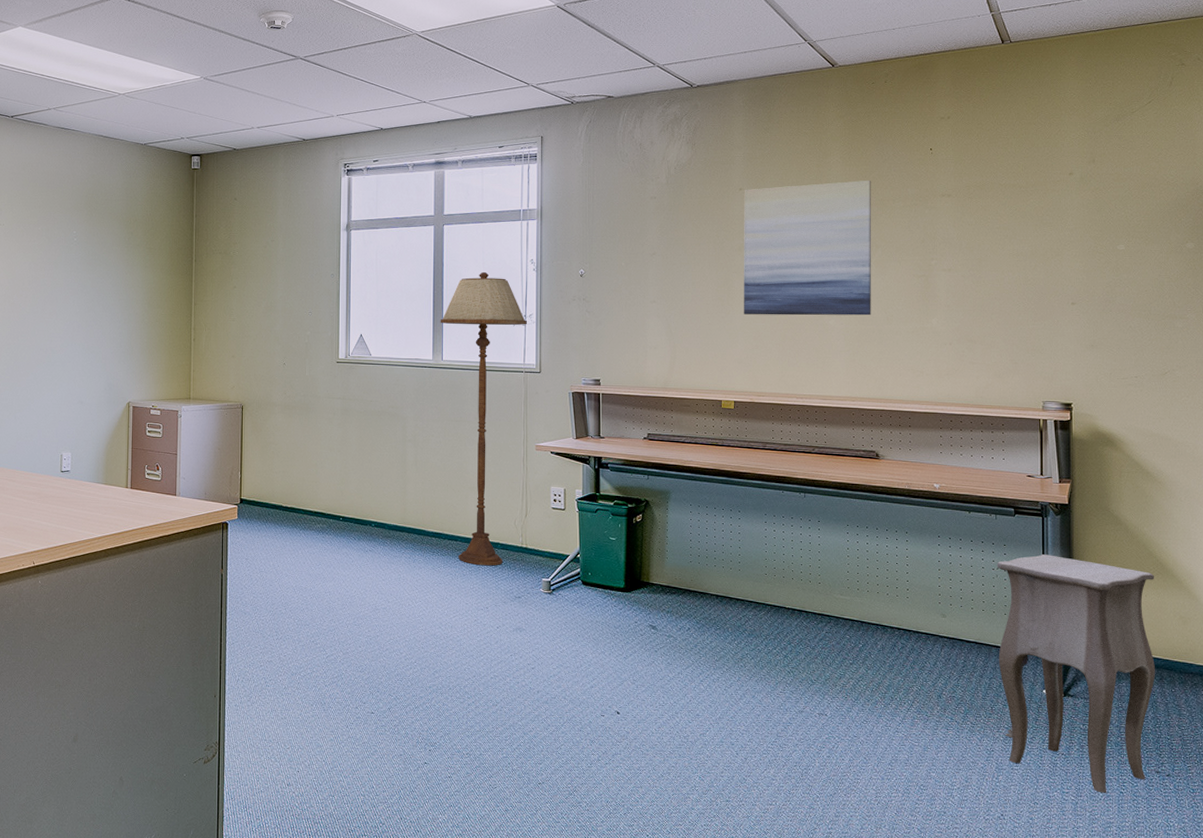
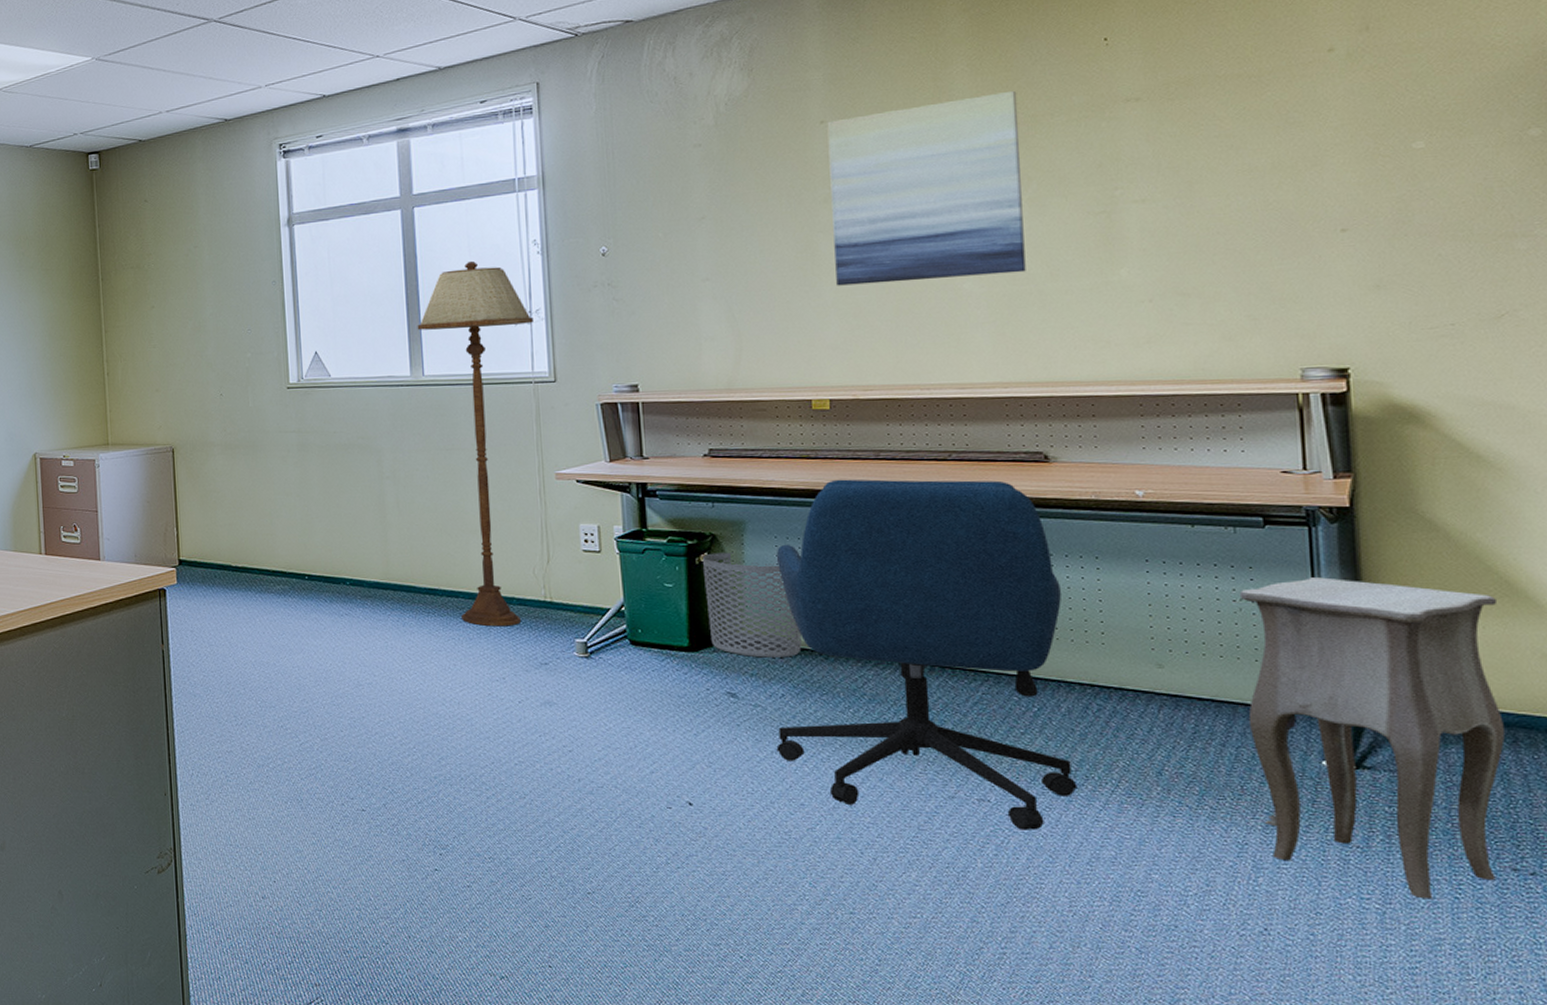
waste bin: none [637,515,704,599] -> present [702,552,802,658]
office chair: none [682,463,885,738] -> present [776,479,1078,830]

